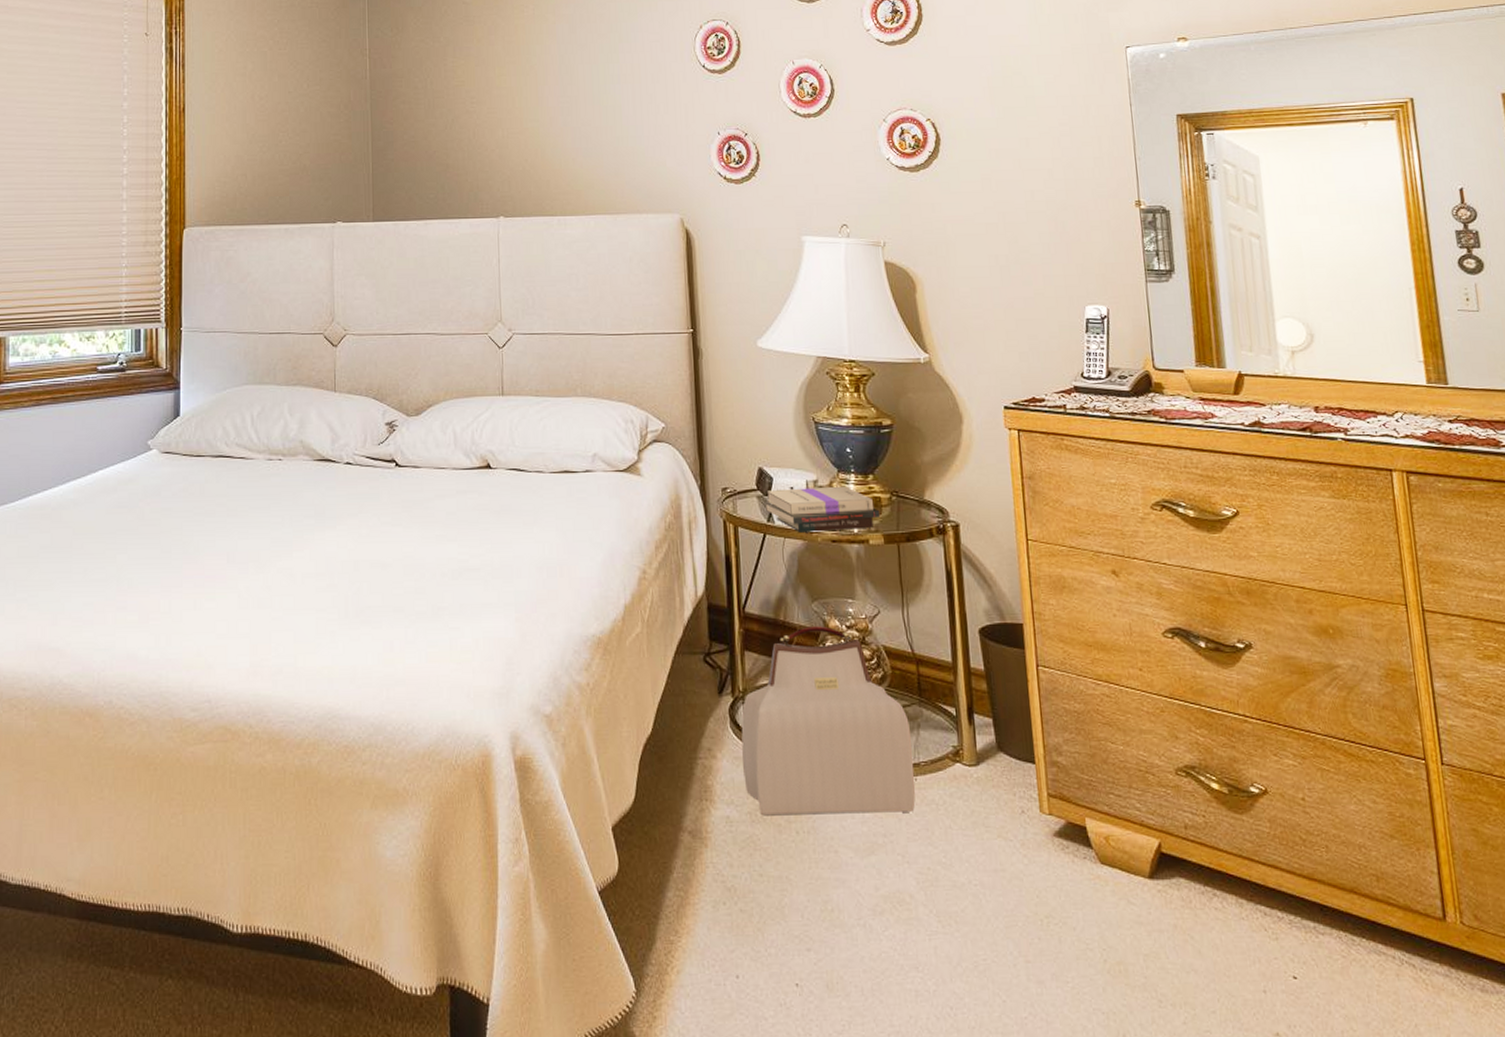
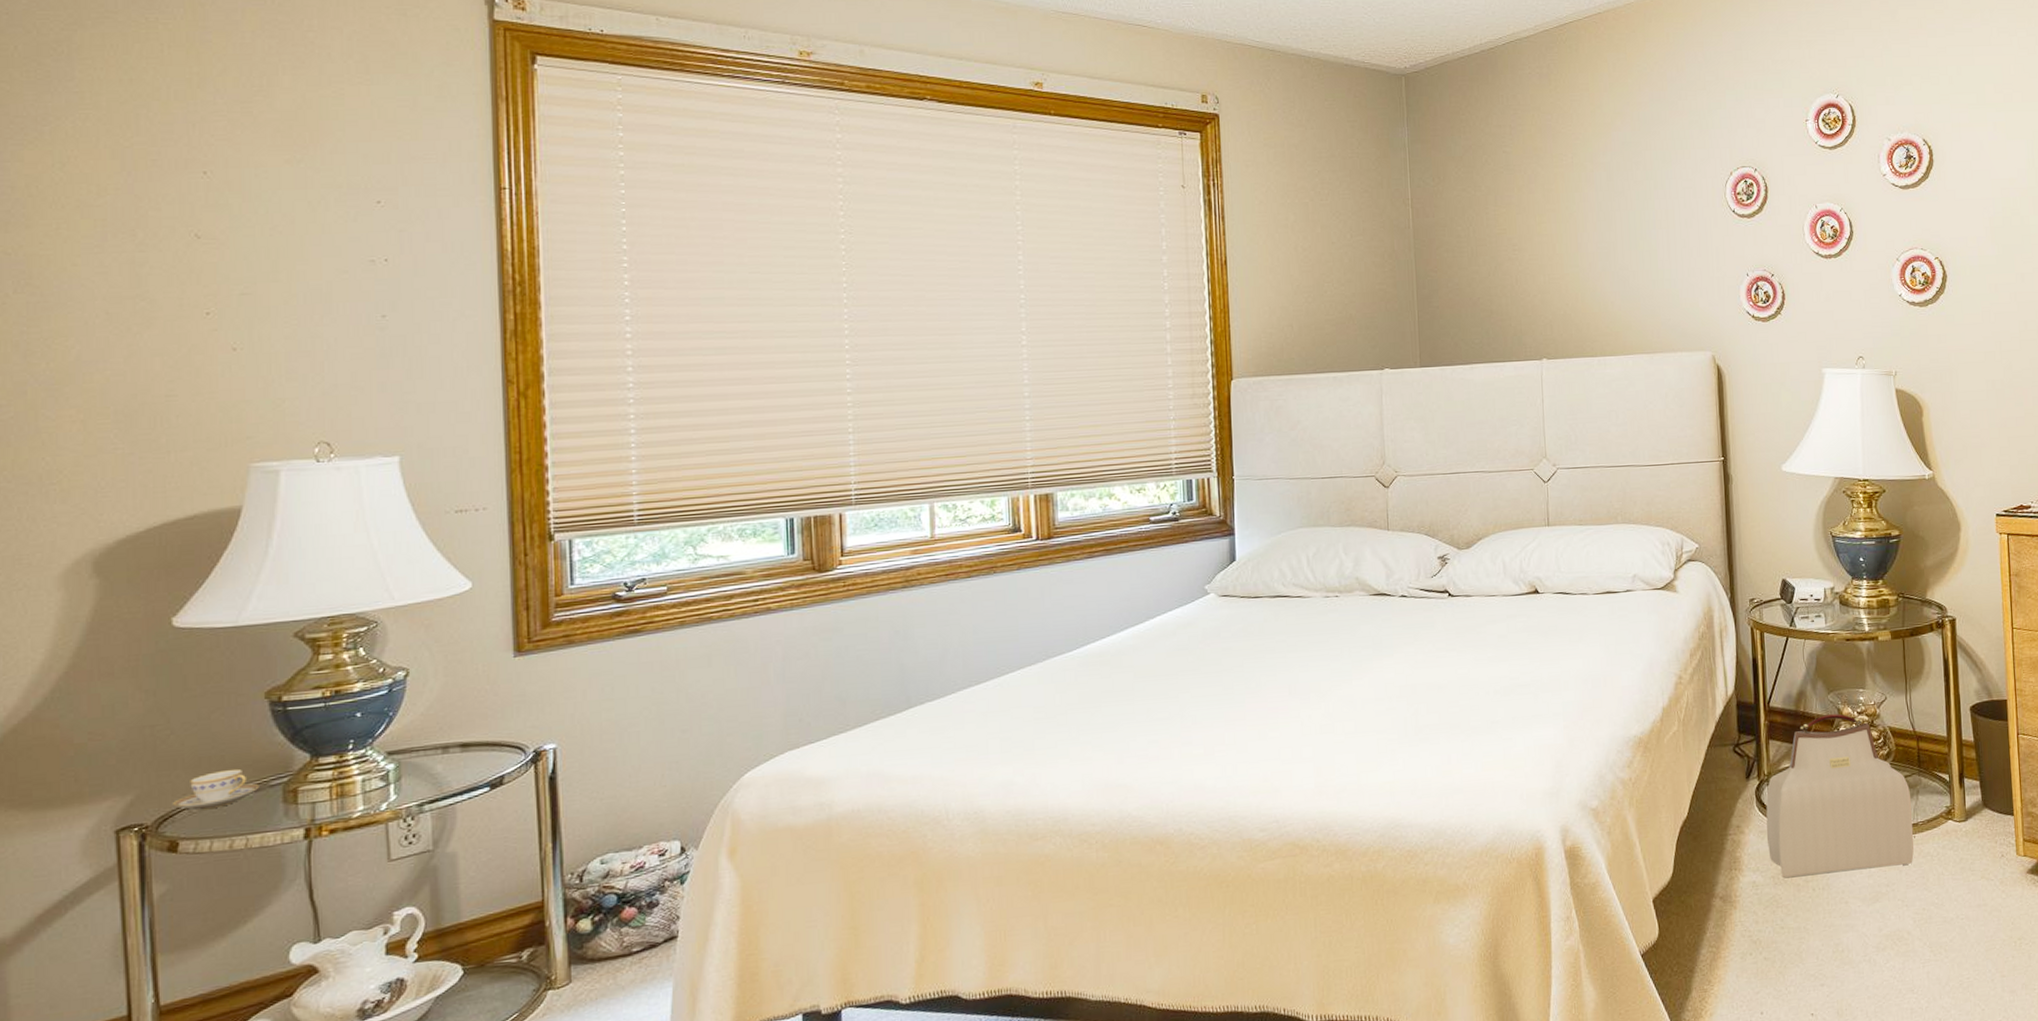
books: present [766,486,881,532] -> none [1788,591,1888,634]

